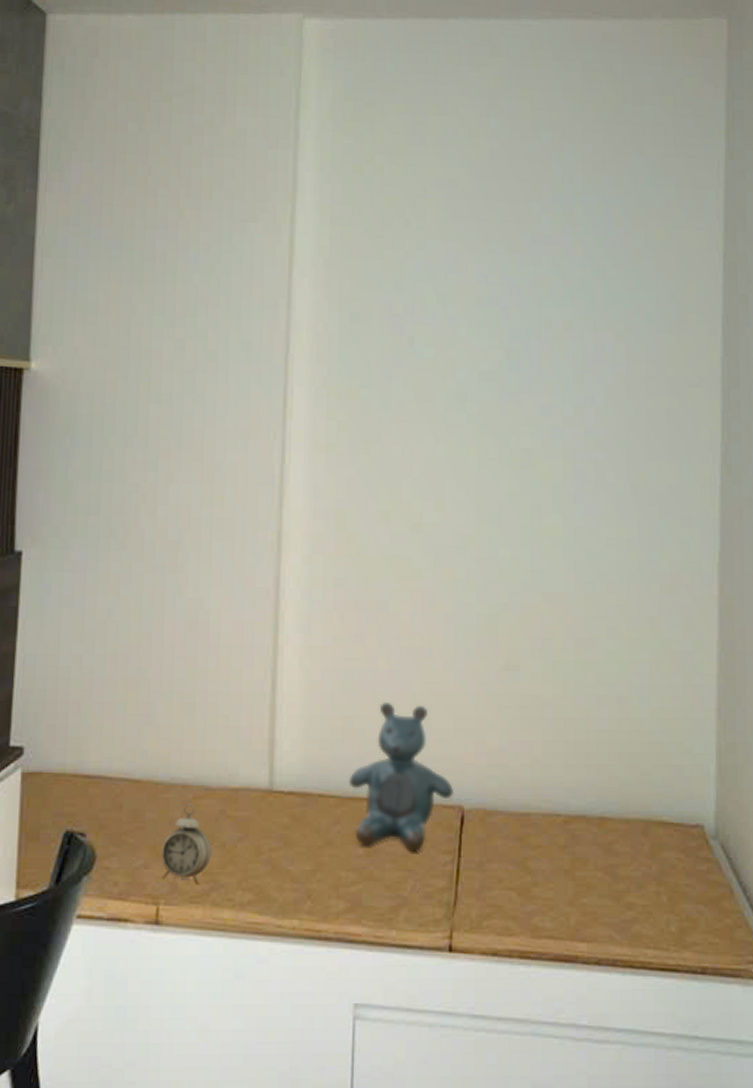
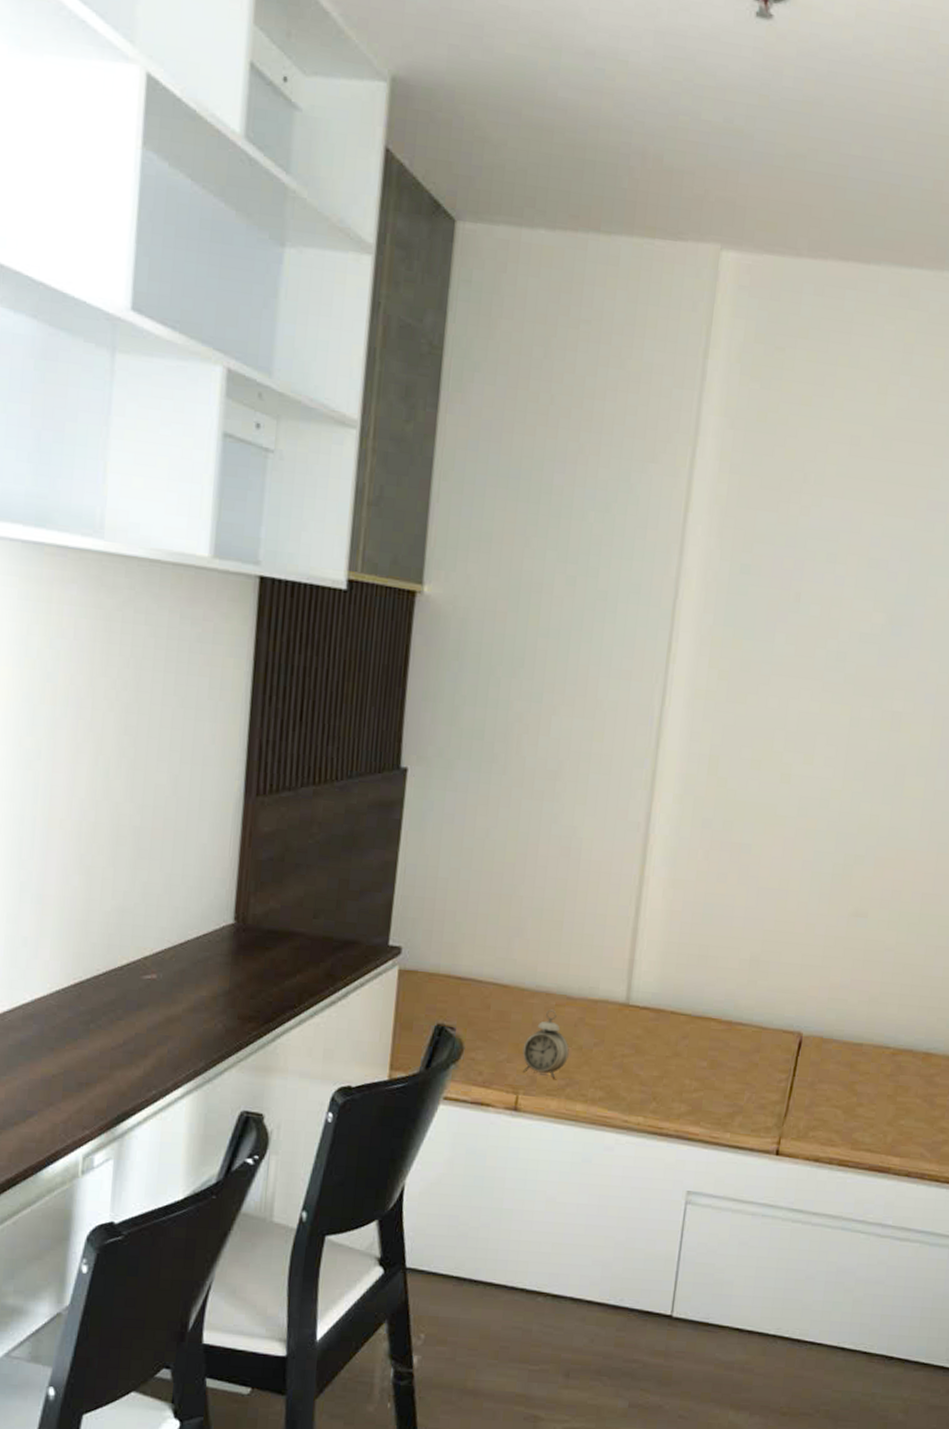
stuffed animal: present [348,701,453,852] -> none [699,935,795,1068]

